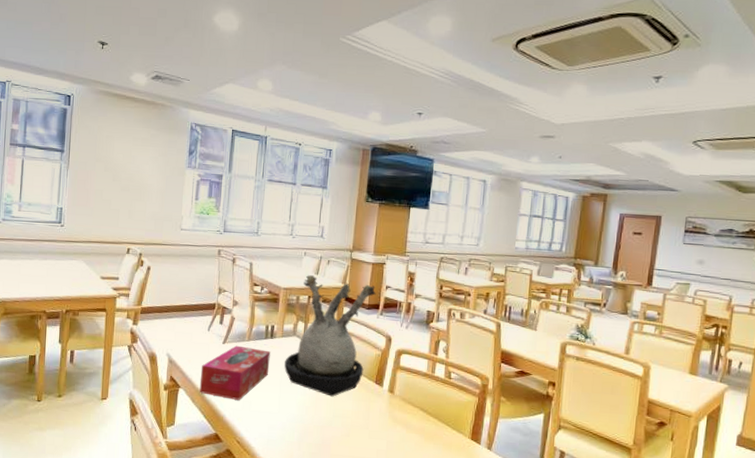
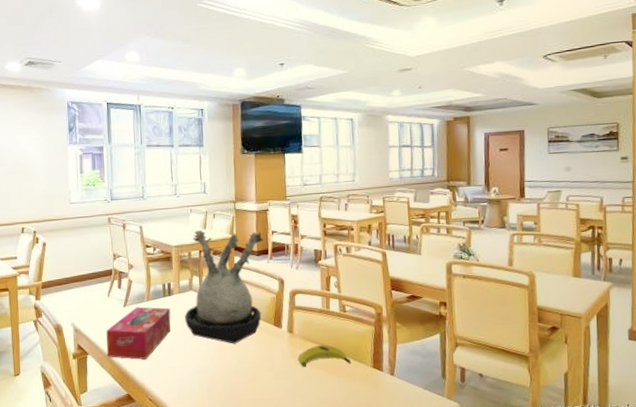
banana: none [395,409,450,433] -> present [298,344,352,367]

